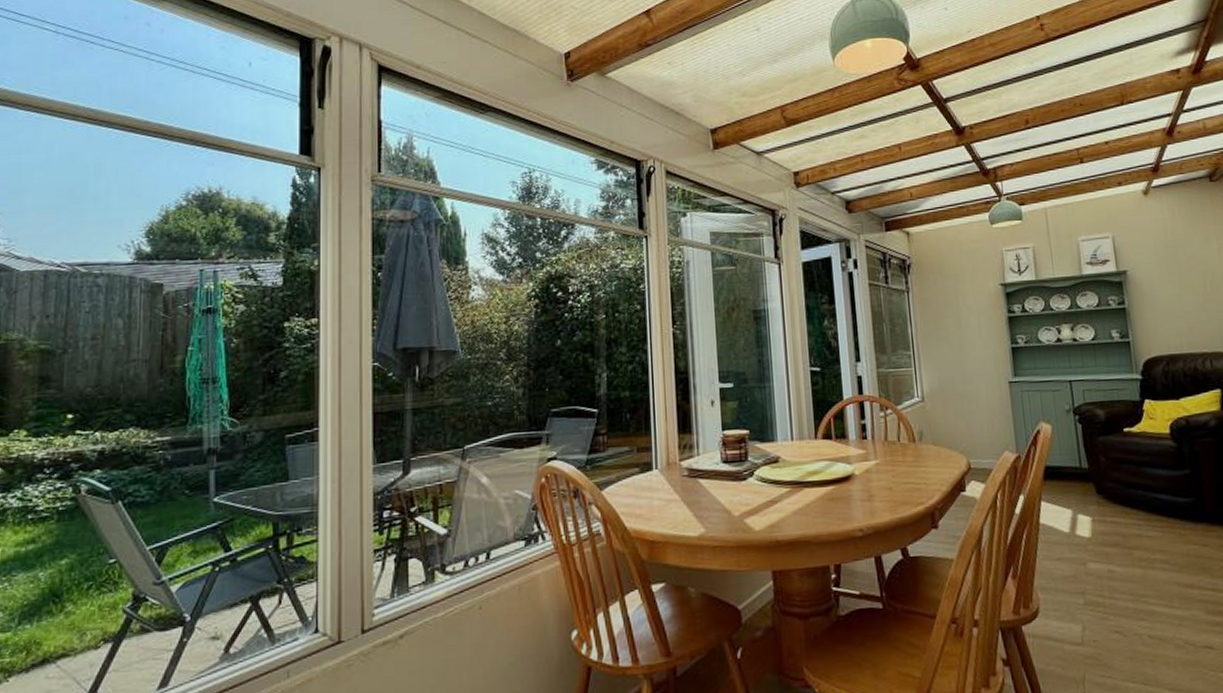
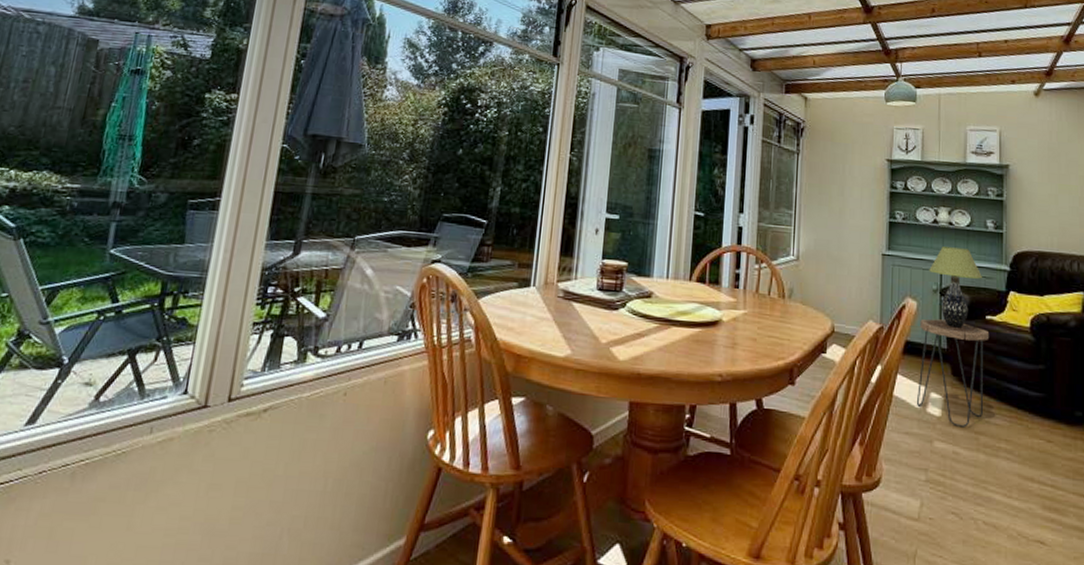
side table: none [1057,439,1133,545] -> present [917,319,990,428]
table lamp: none [1059,363,1116,446] -> present [929,247,983,328]

